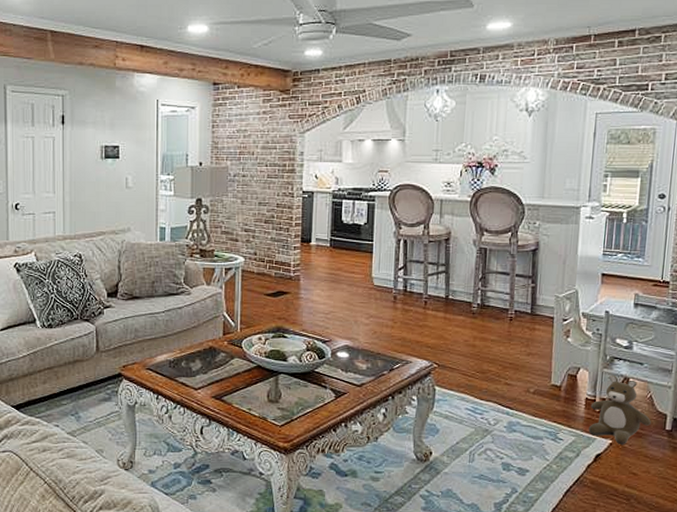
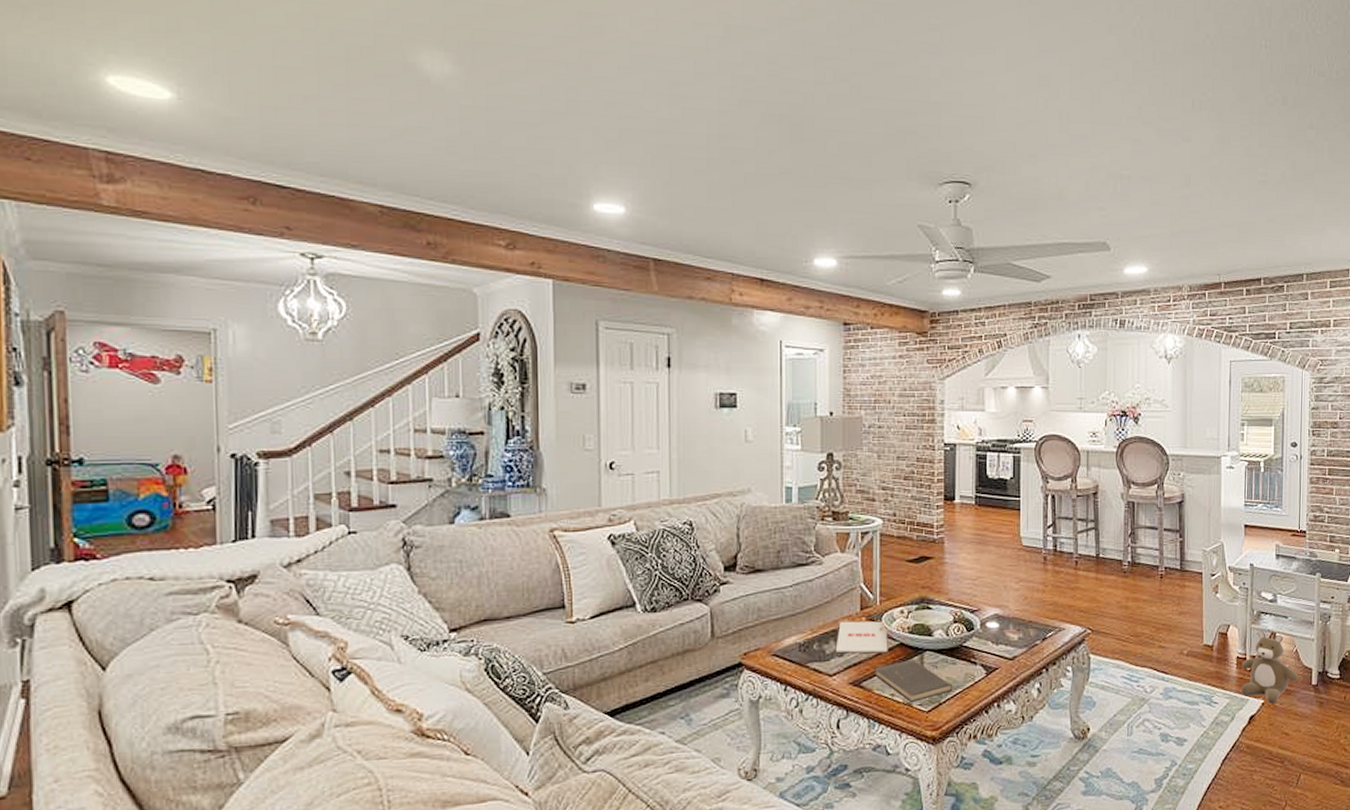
magazine: none [200,344,247,373] -> present [835,621,888,654]
hardcover book: none [234,380,304,417] -> present [874,659,953,702]

